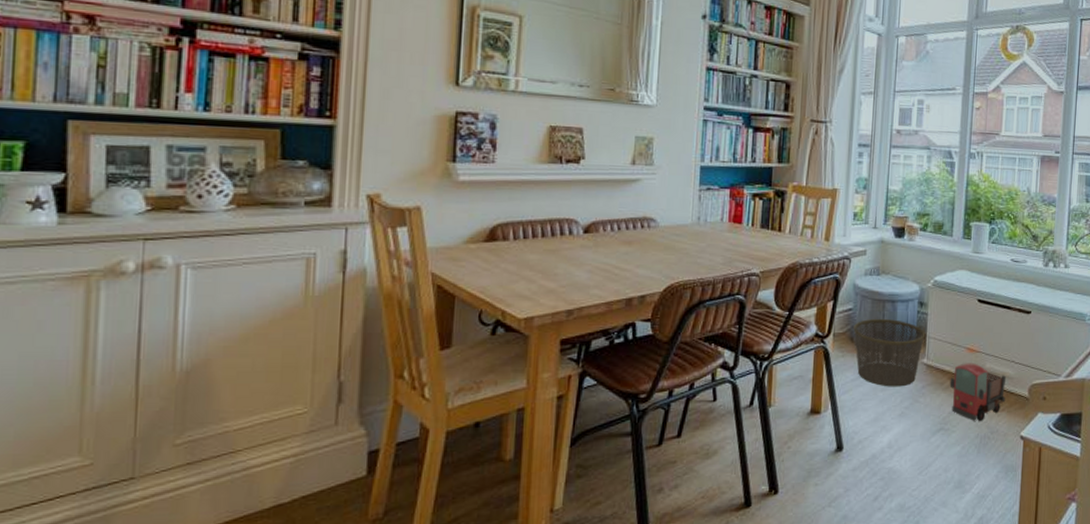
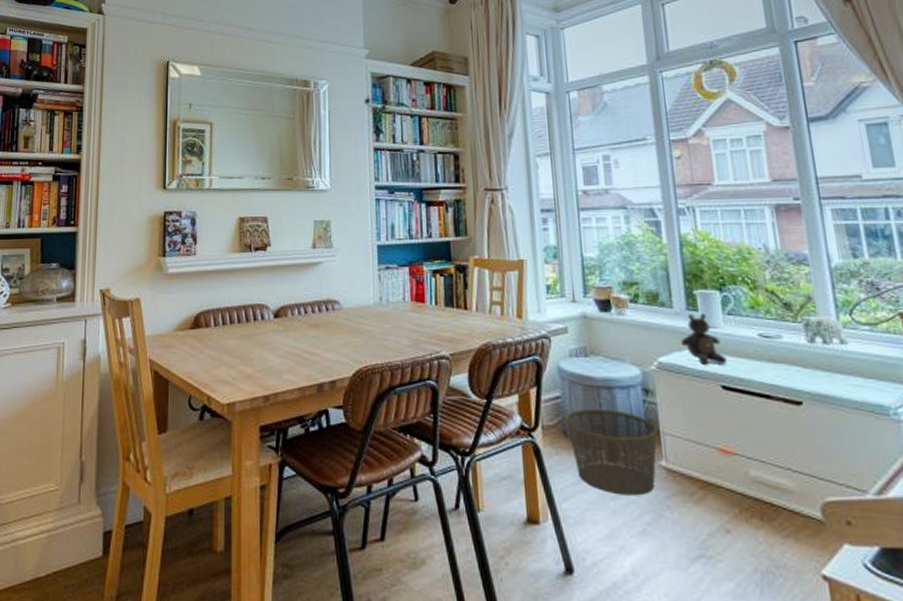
toy truck: present [949,363,1007,421] -> none [702,468,789,549]
stuffed animal: none [953,242,985,283] -> present [680,314,726,365]

